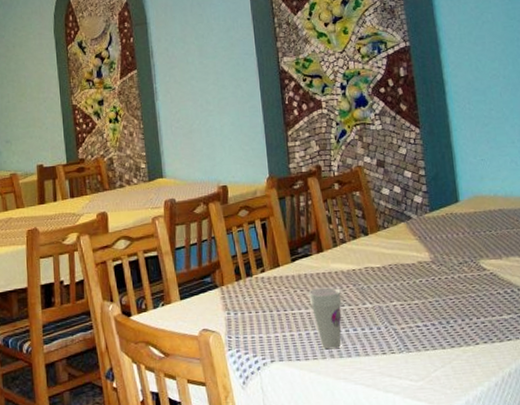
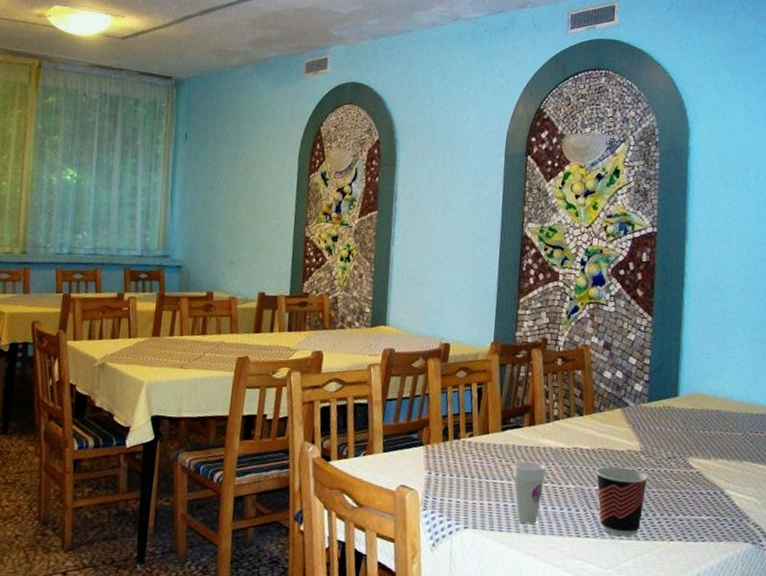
cup: none [390,279,444,348] -> present [595,466,649,537]

